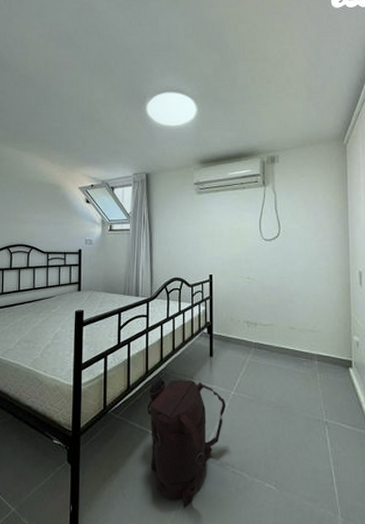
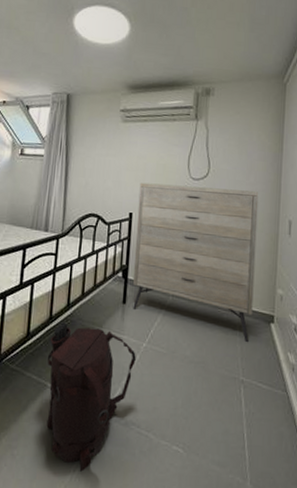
dresser: none [217,247,331,387] -> present [133,182,259,343]

